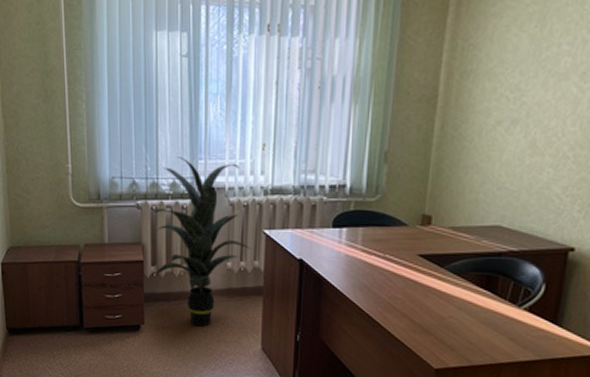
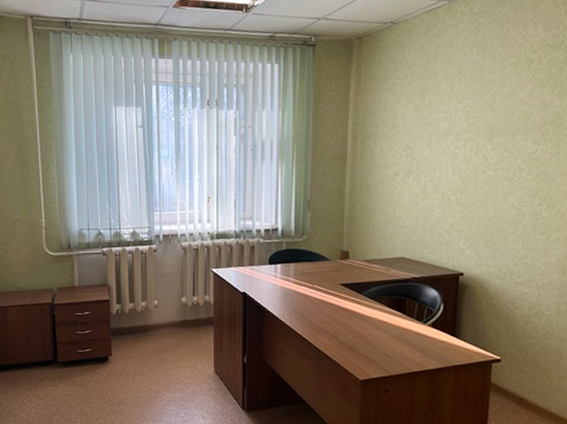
indoor plant: present [151,157,251,327] -> none [115,210,201,355]

